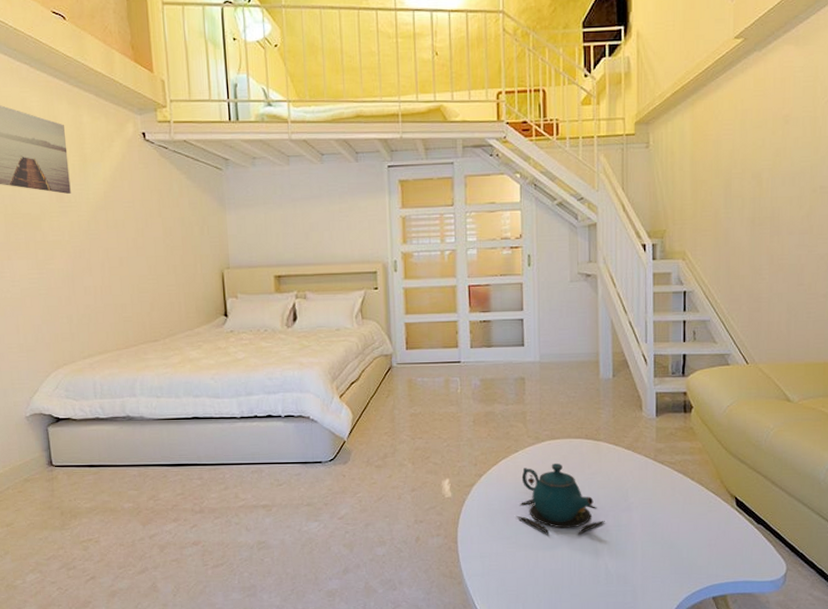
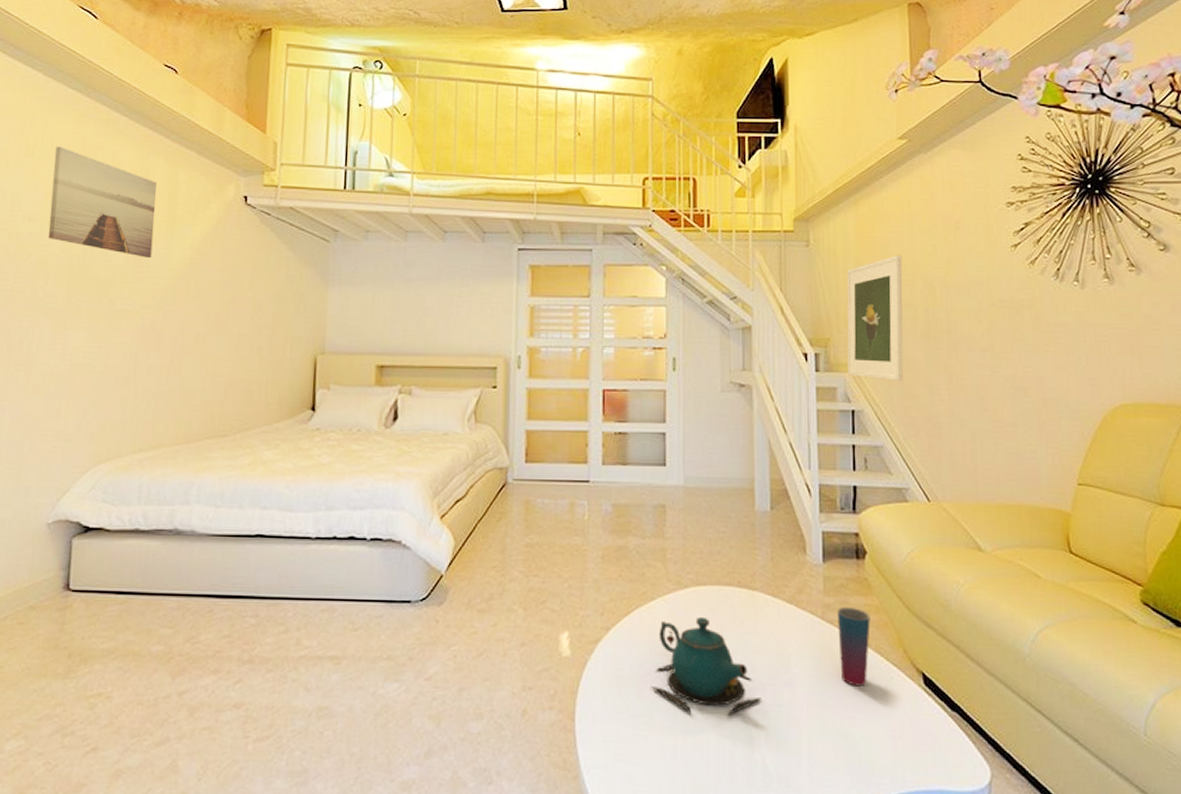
cup: none [666,450,694,509] -> present [836,606,871,687]
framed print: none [681,150,734,265] -> present [847,255,903,382]

